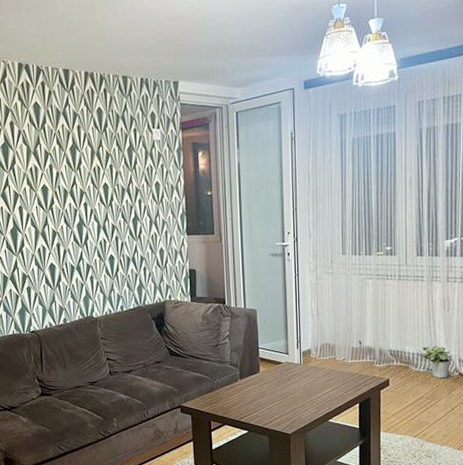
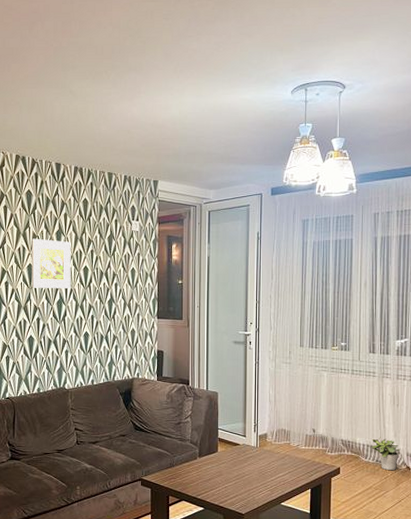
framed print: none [43,156,91,212] -> present [31,238,71,288]

